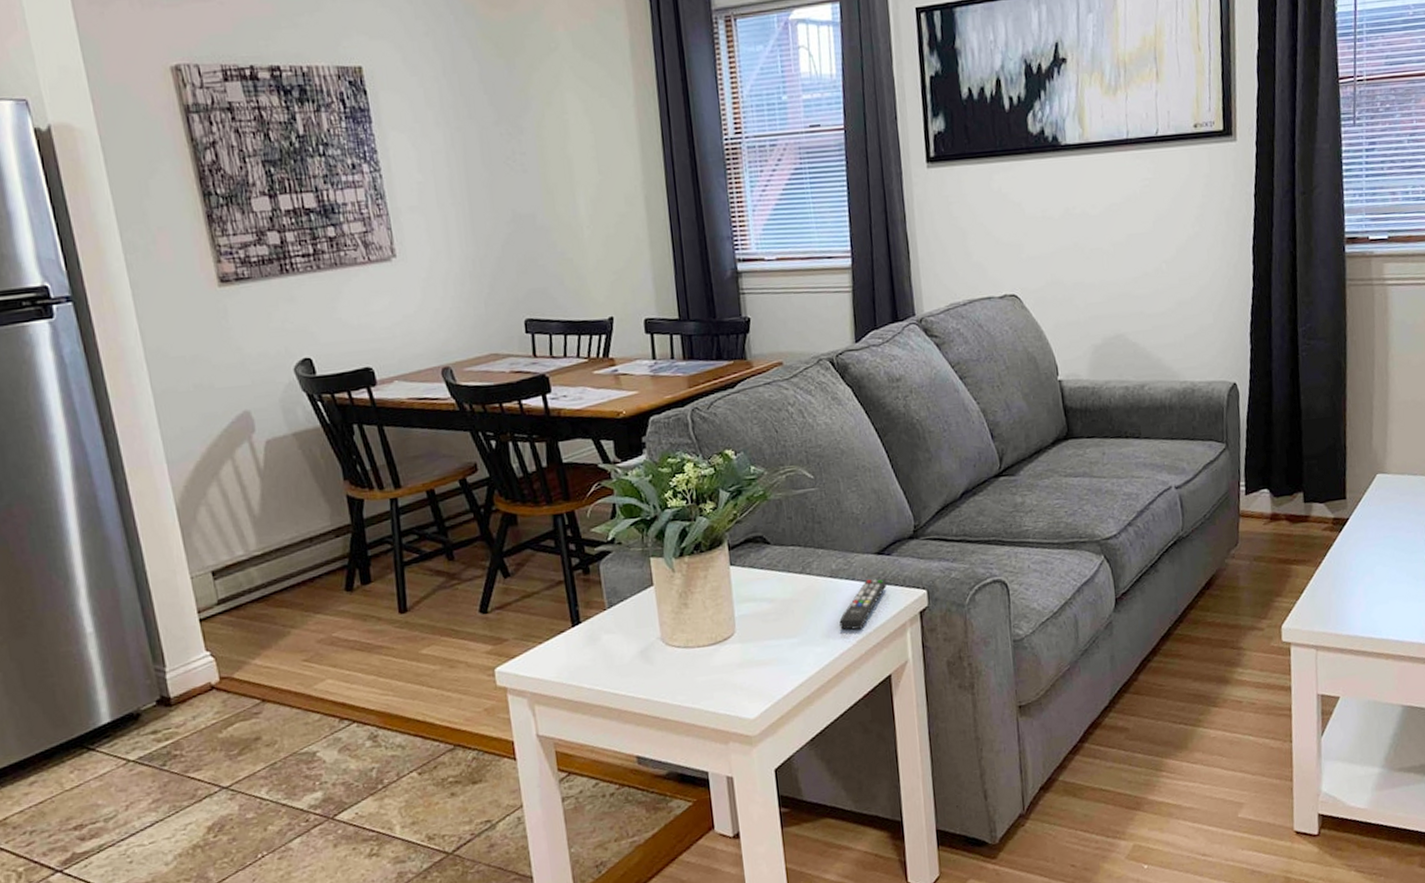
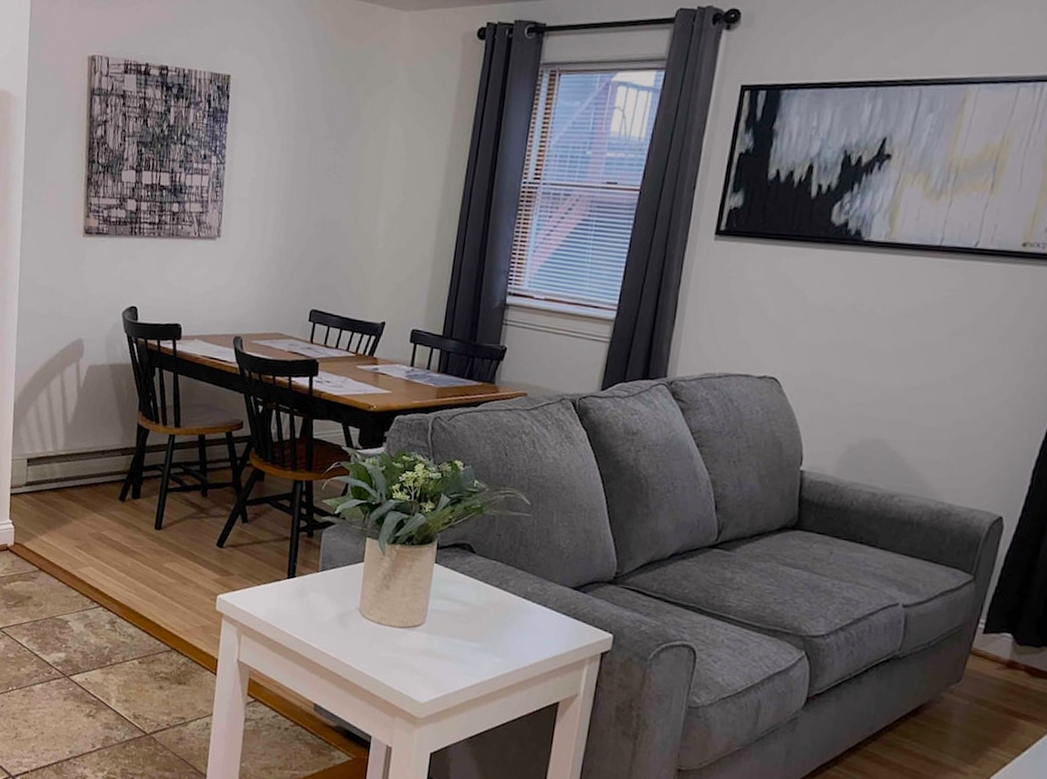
remote control: present [839,579,888,630] -> none [521,609,577,654]

